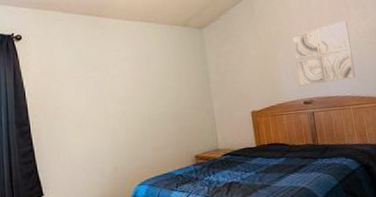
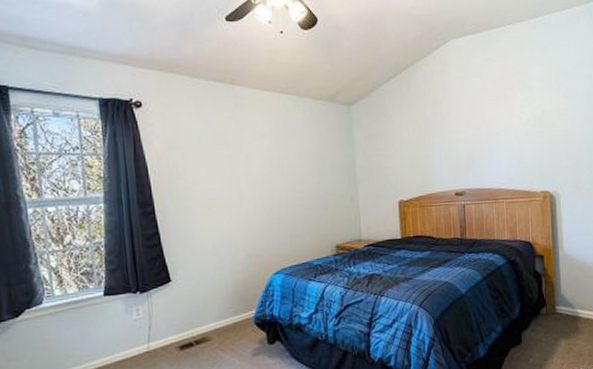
wall art: present [291,21,356,87] -> none [448,106,513,177]

